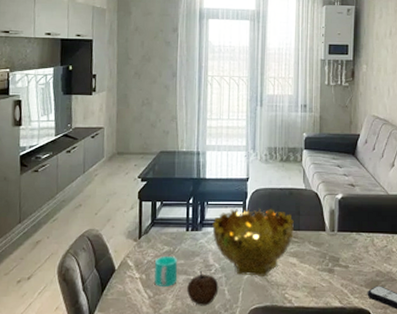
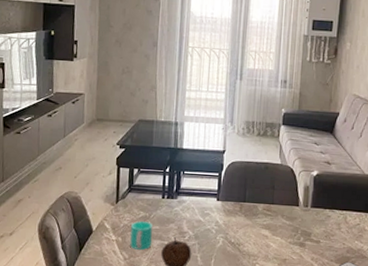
decorative bowl: present [212,208,294,276] -> none [187,179,268,246]

